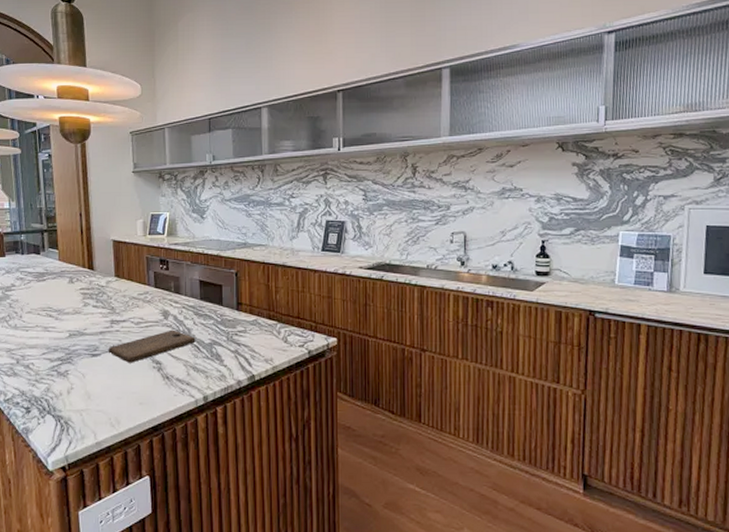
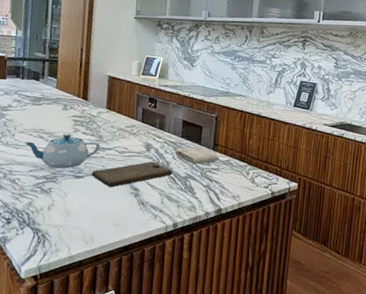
teapot: none [33,309,113,348] -> present [24,133,100,169]
washcloth: none [195,308,245,328] -> present [174,146,220,165]

